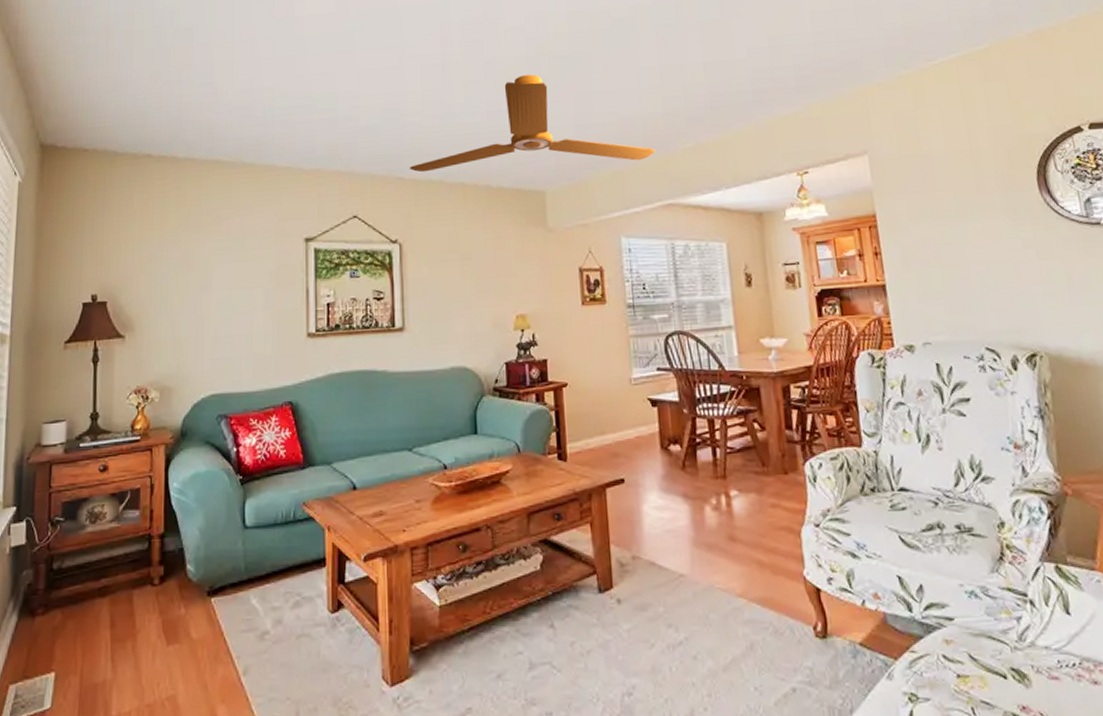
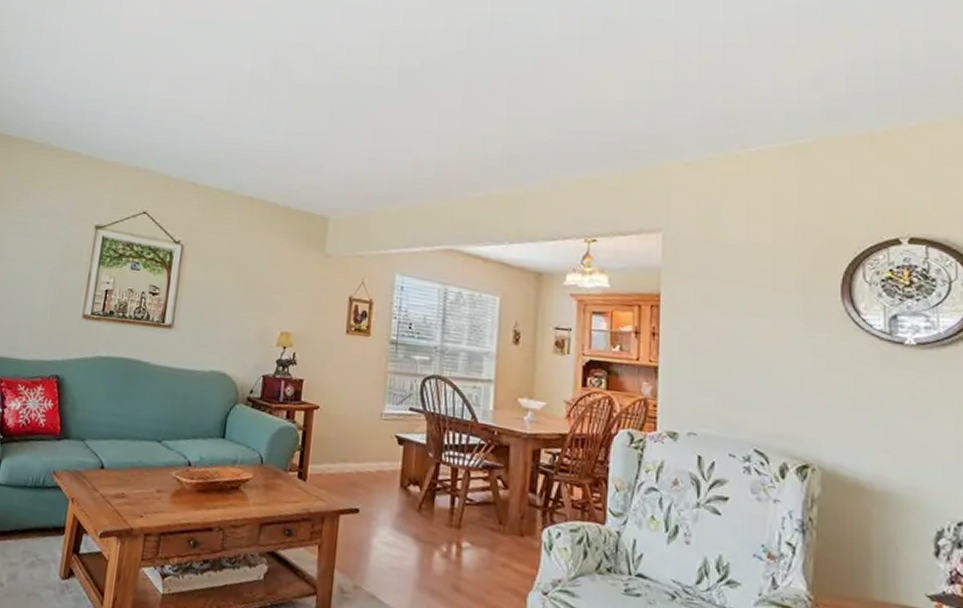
ceiling fan: present [409,74,655,173] -> none [203,102,444,202]

